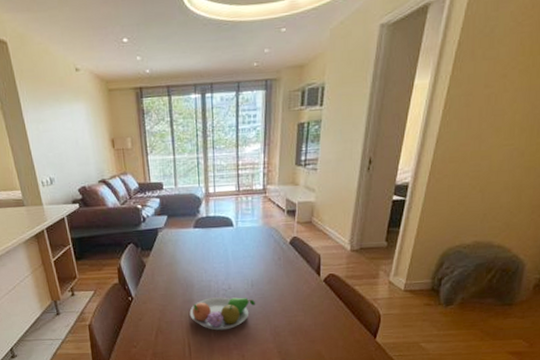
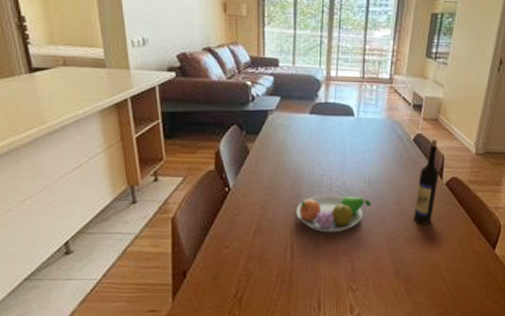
wine bottle: none [295,240,317,319] -> present [414,139,439,225]

